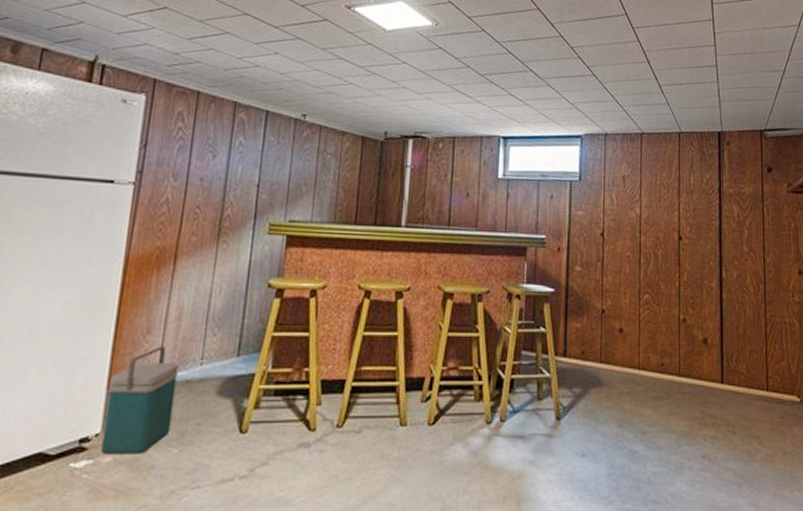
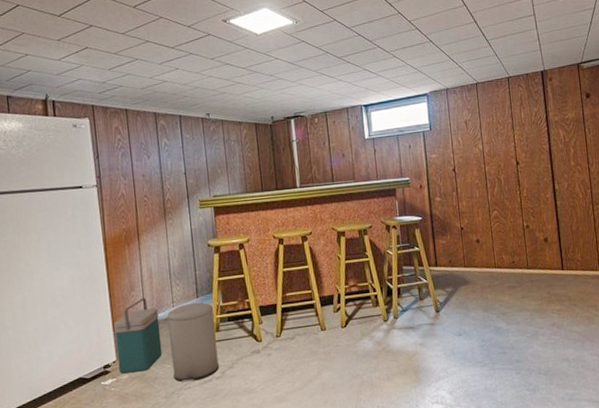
pedal bin: none [179,362,257,480] -> present [167,301,219,384]

